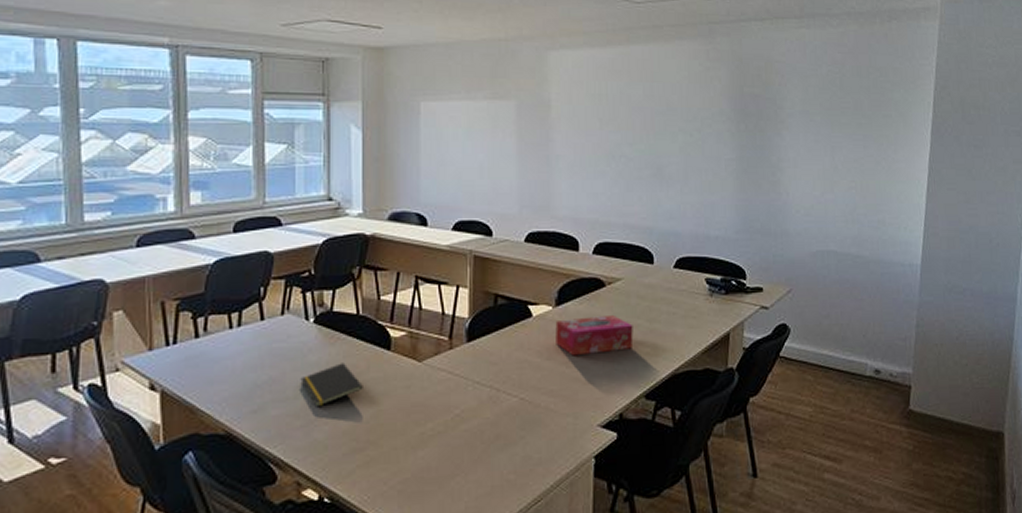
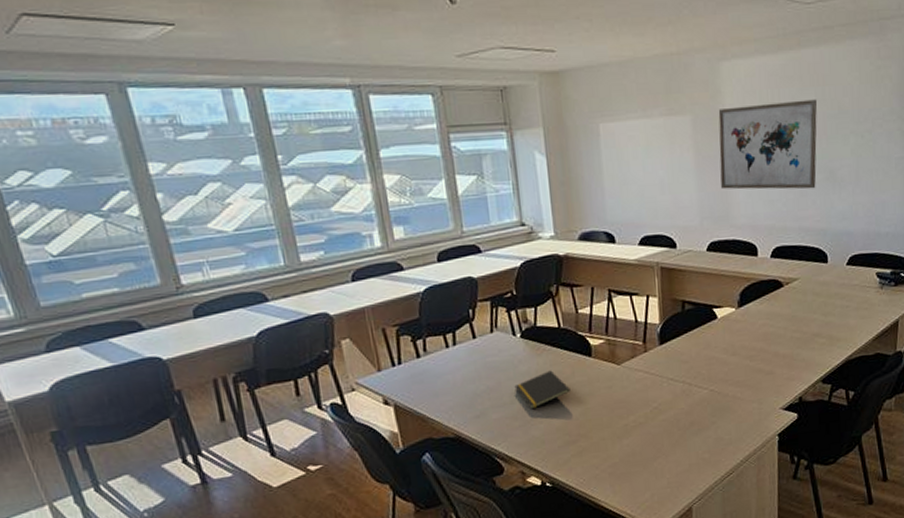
wall art: none [542,94,646,185] -> present [718,99,818,190]
tissue box: present [555,314,634,356] -> none [739,311,810,351]

